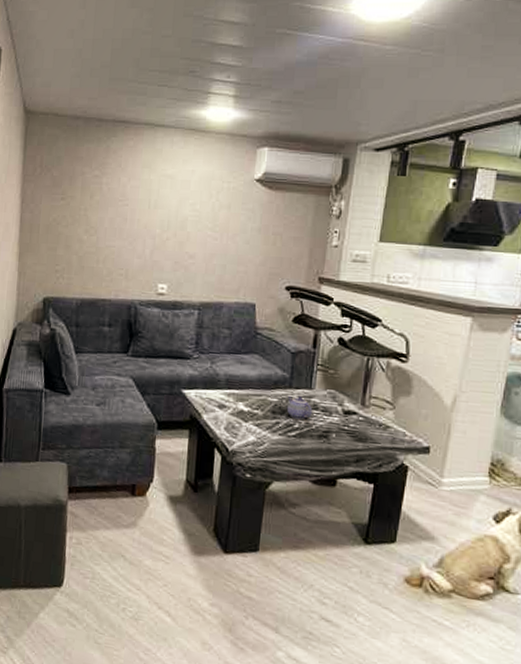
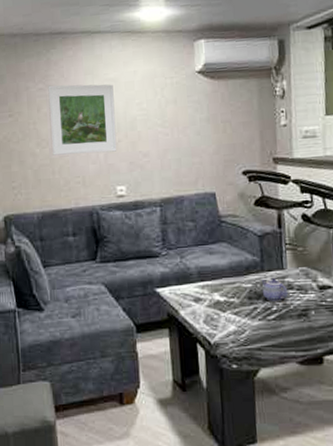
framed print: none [98,173,169,249] -> present [48,84,117,156]

